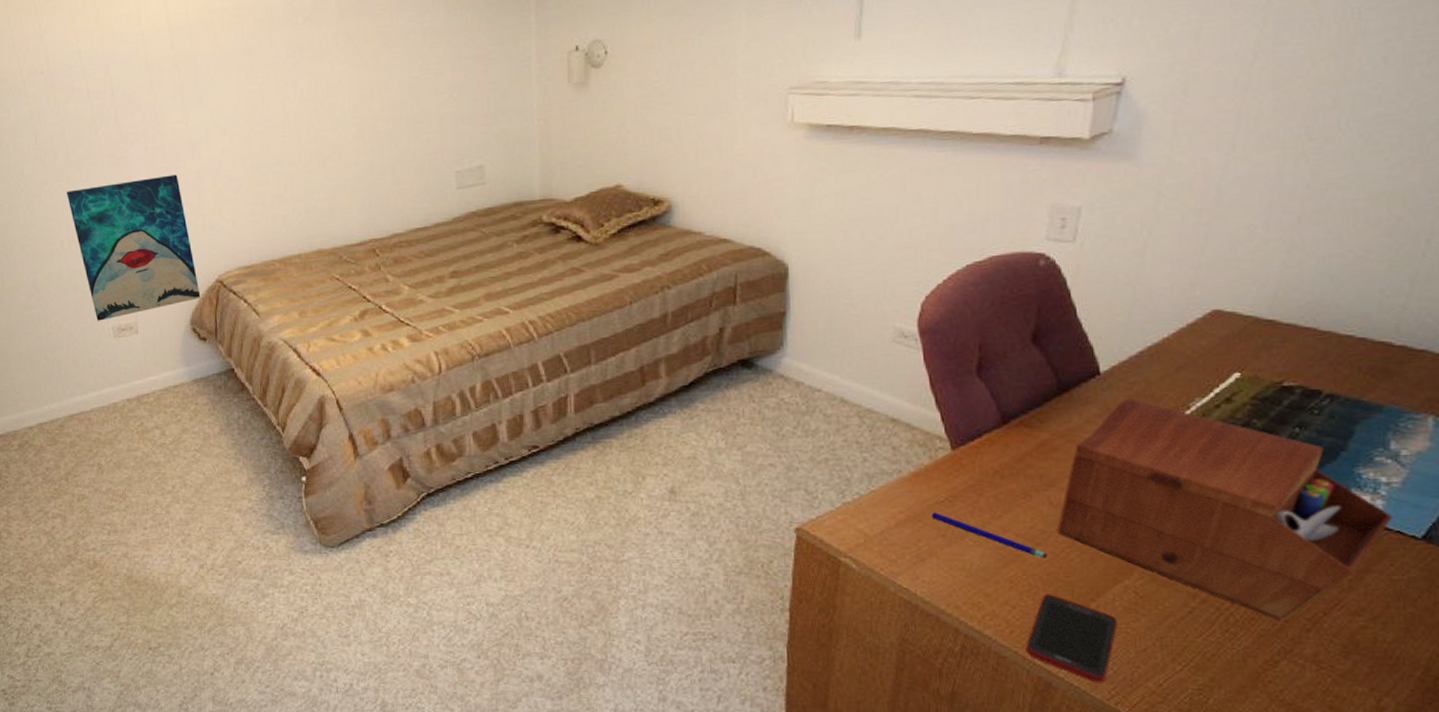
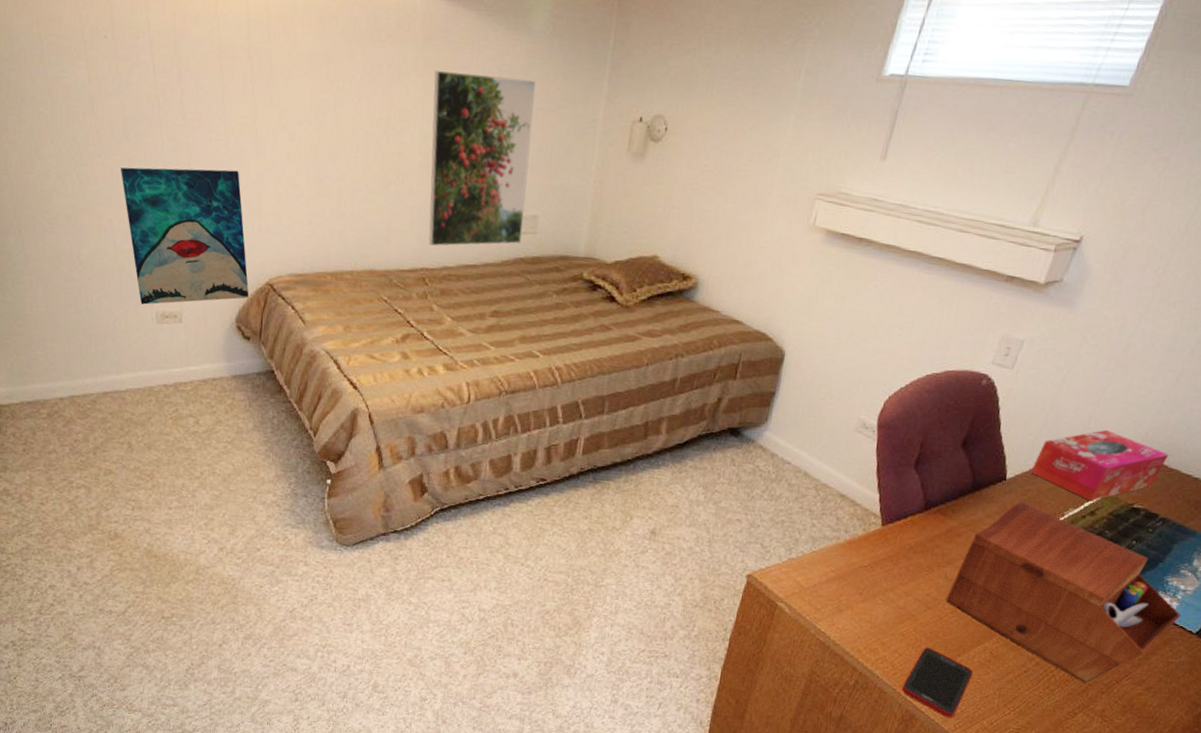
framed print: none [356,31,470,215] -> present [428,70,535,246]
pen: present [931,512,1048,558] -> none [854,574,935,620]
tissue box: none [1130,295,1314,386] -> present [1030,429,1169,502]

